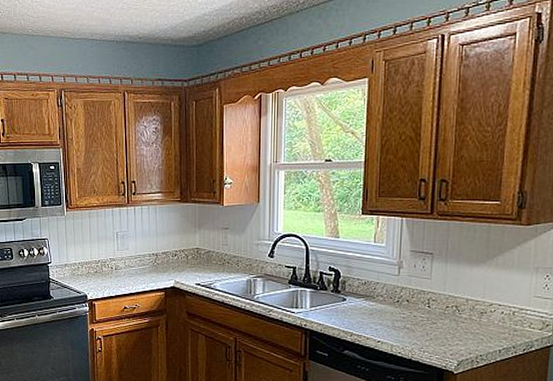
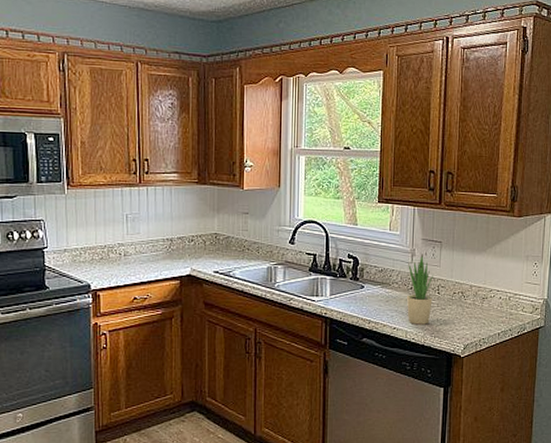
potted plant: none [392,266,424,339] -> present [406,254,434,325]

